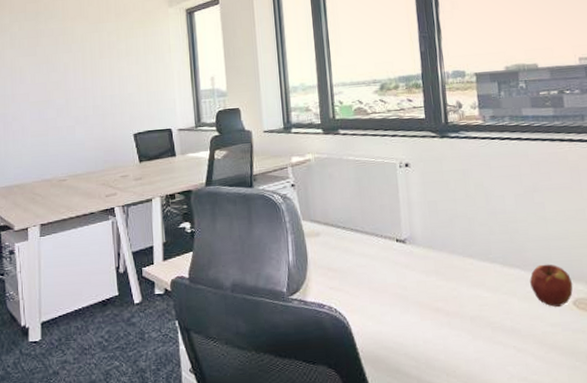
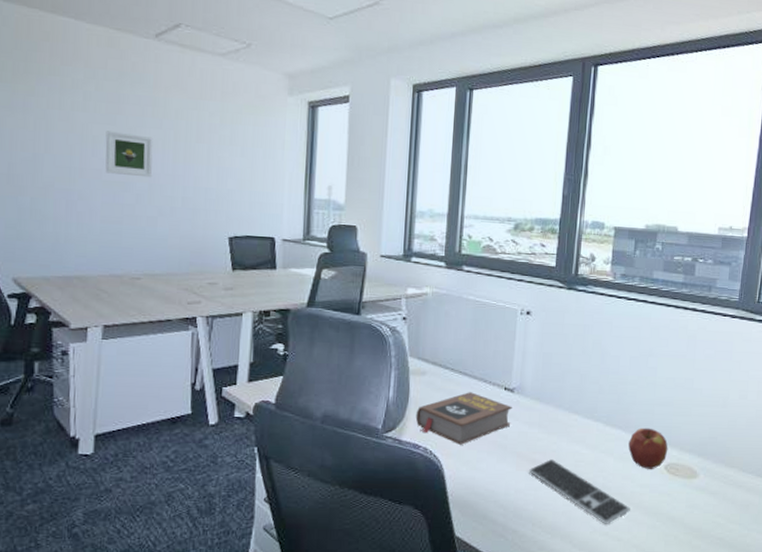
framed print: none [29,60,68,96] -> present [105,131,153,178]
book: none [316,247,408,300] -> present [415,392,512,445]
keyboard: none [434,305,545,369] -> present [529,458,630,524]

